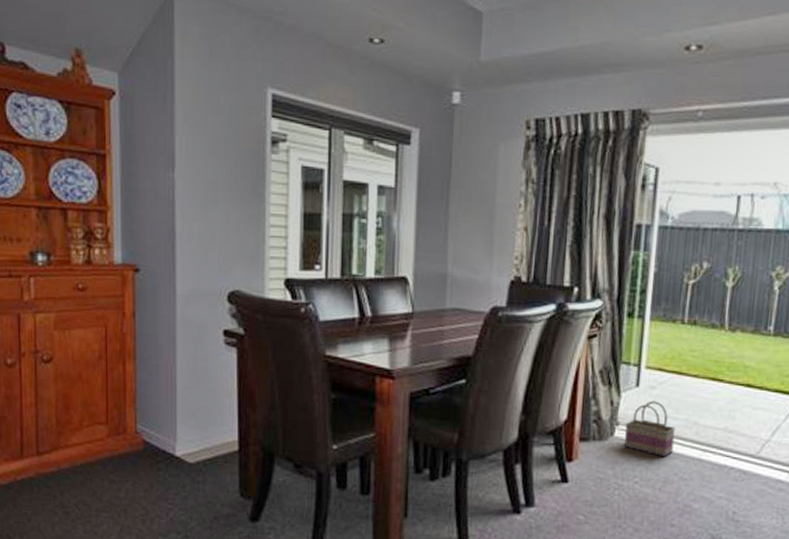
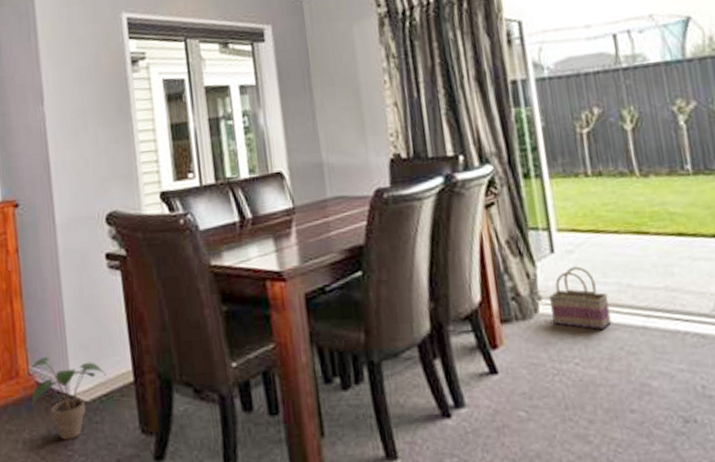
potted plant: none [132,418,212,495] -> present [25,357,106,440]

